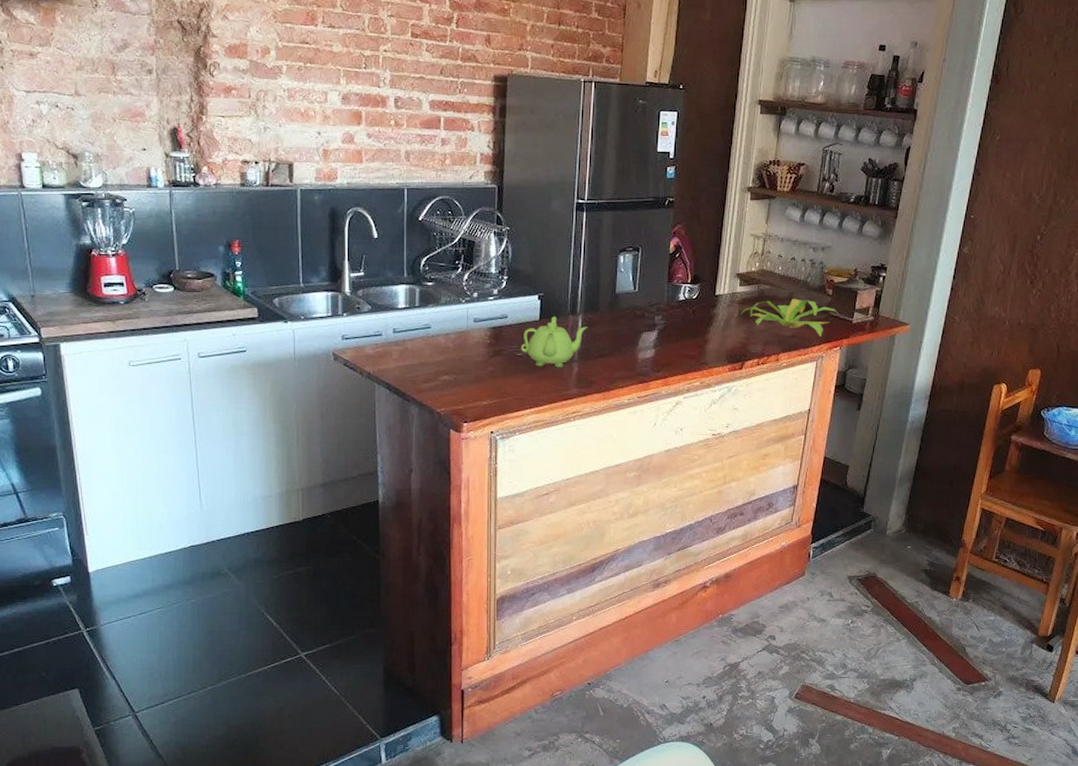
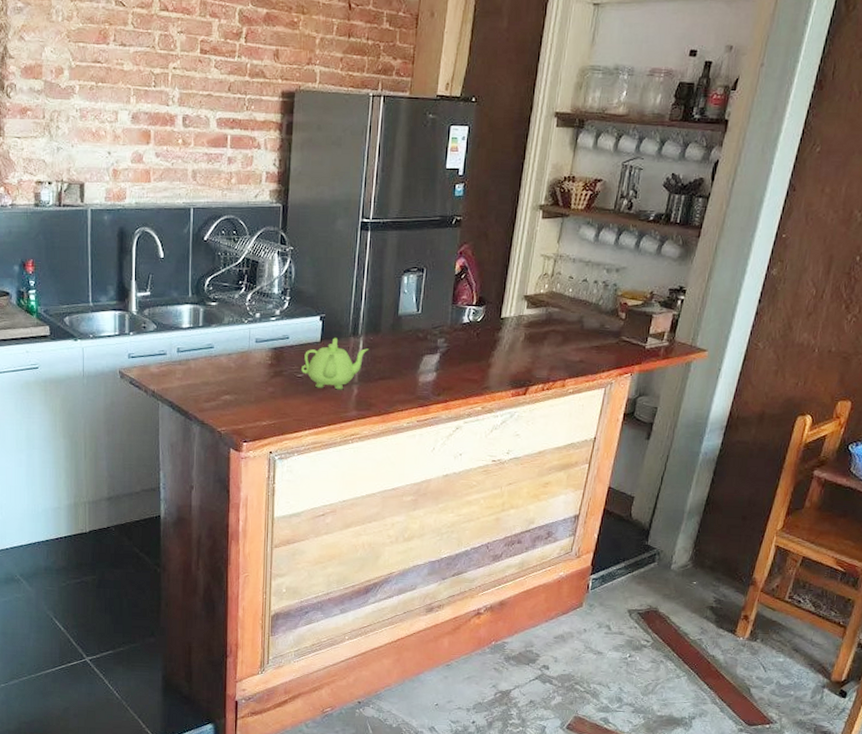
plant: present [741,298,840,337] -> none [527,322,632,363]

